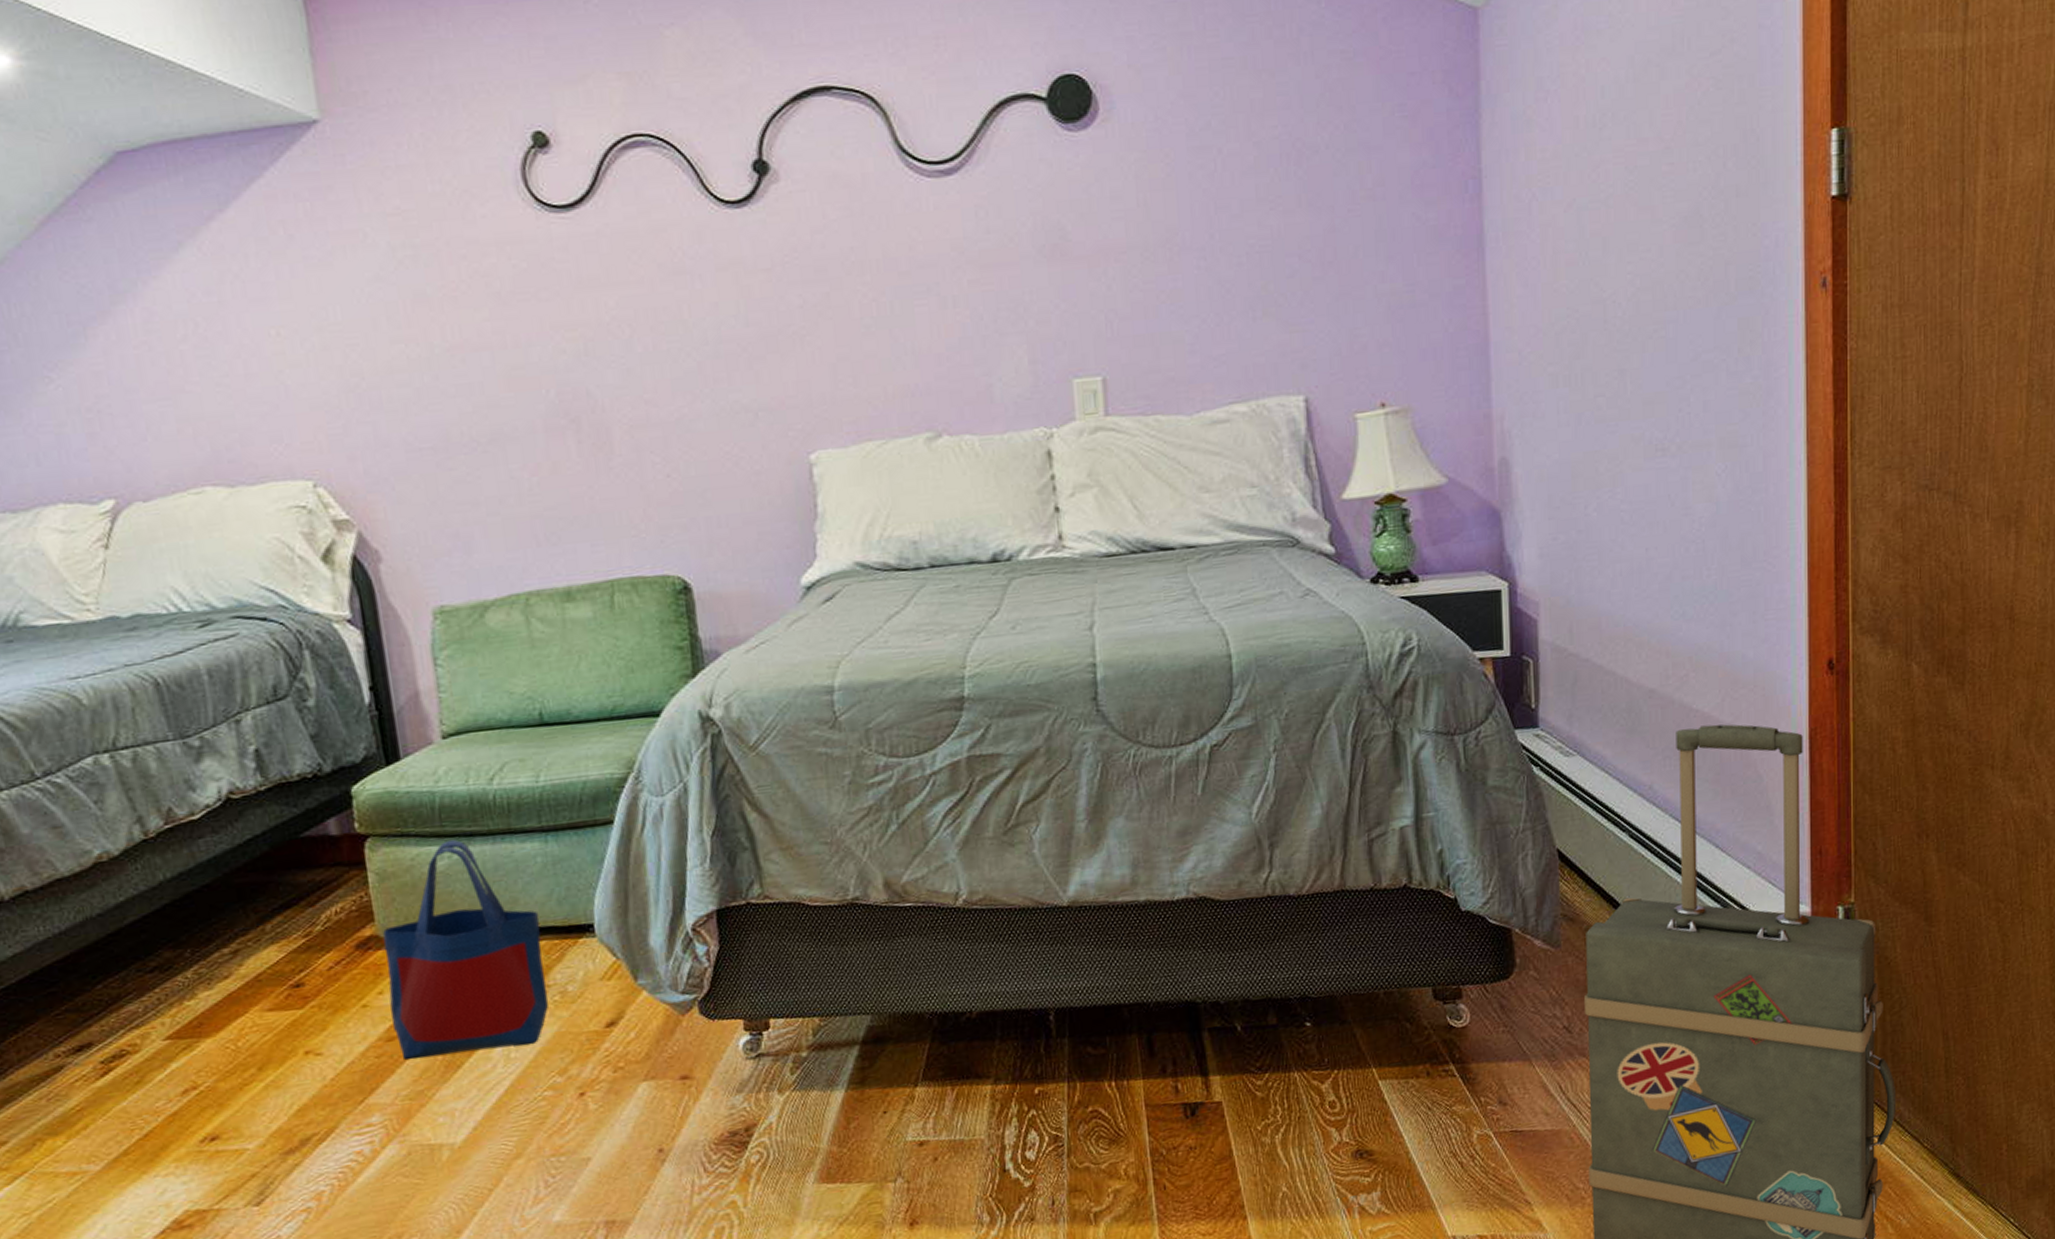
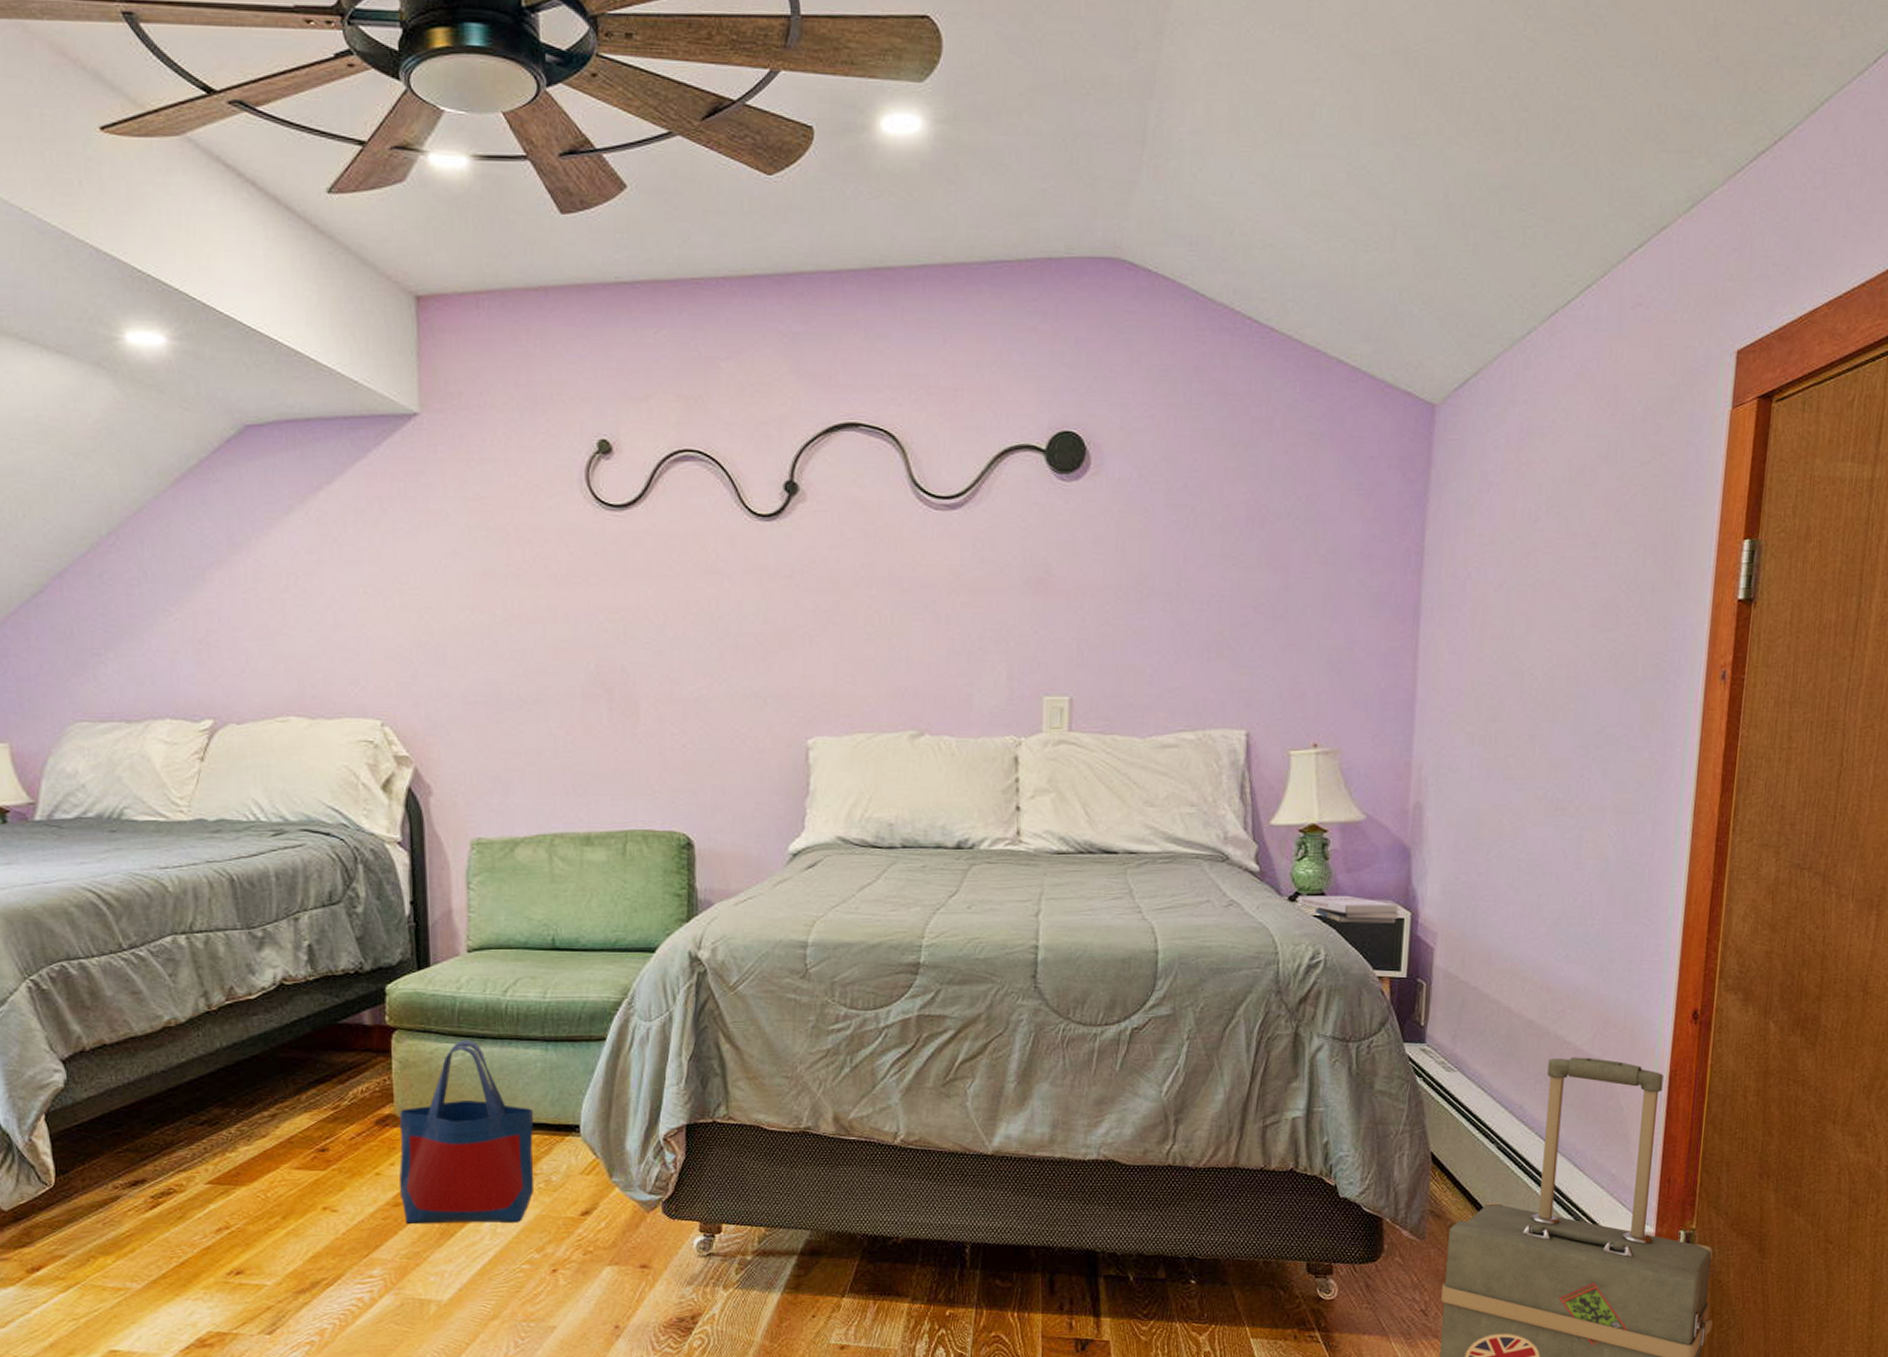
books: none [1381,570,1496,602] -> present [1298,895,1400,923]

